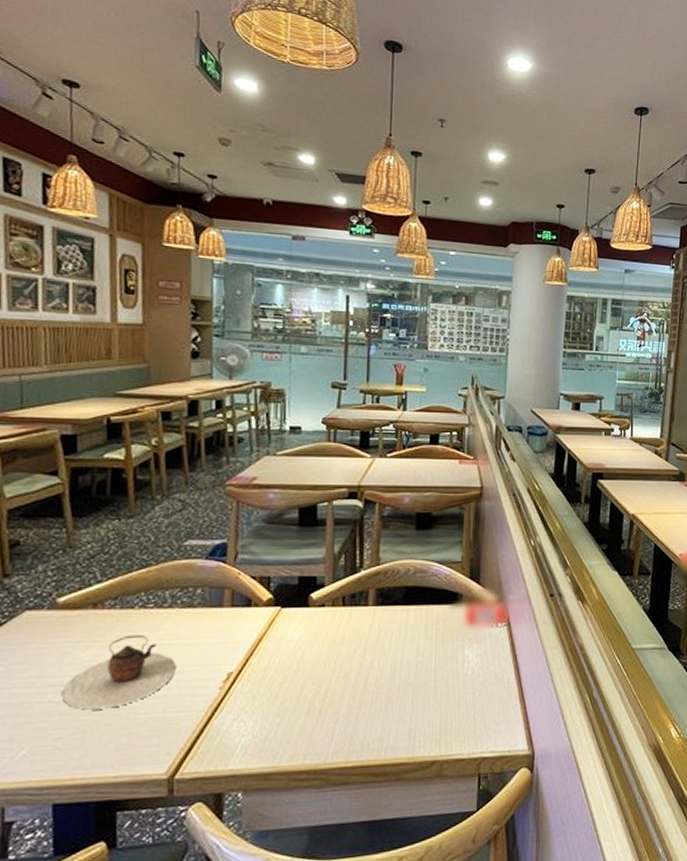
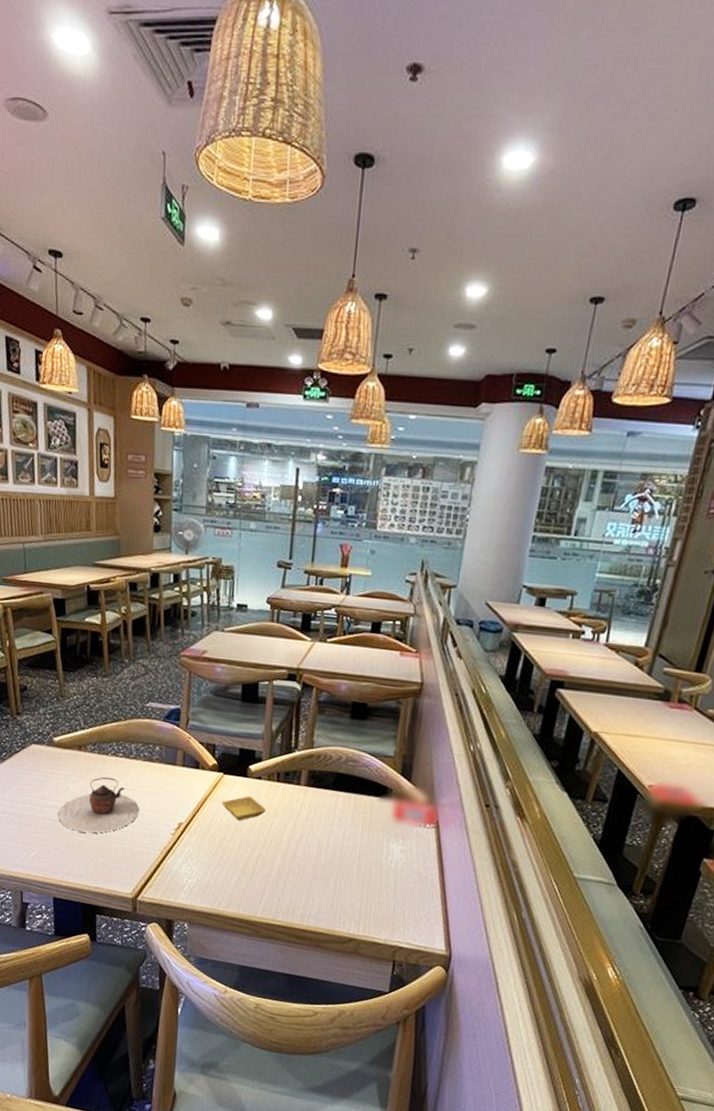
saucer: none [279,627,333,657] -> present [221,796,267,821]

